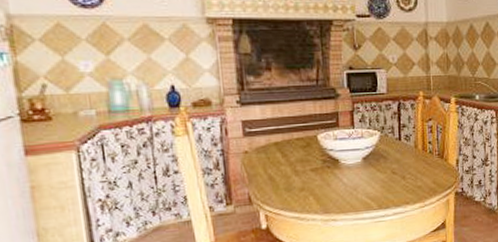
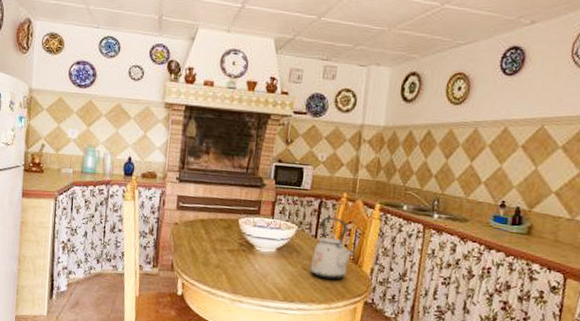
kettle: none [399,117,439,179] -> present [310,216,354,280]

